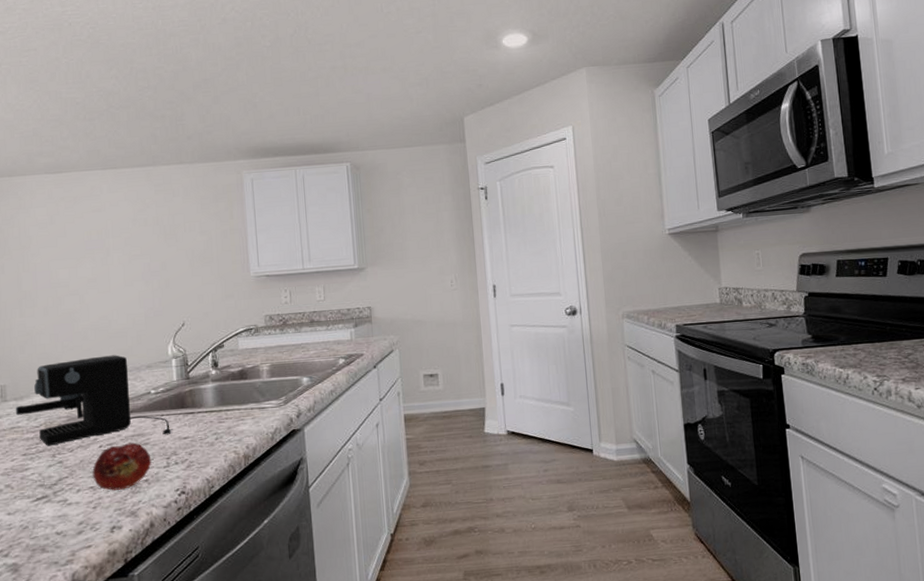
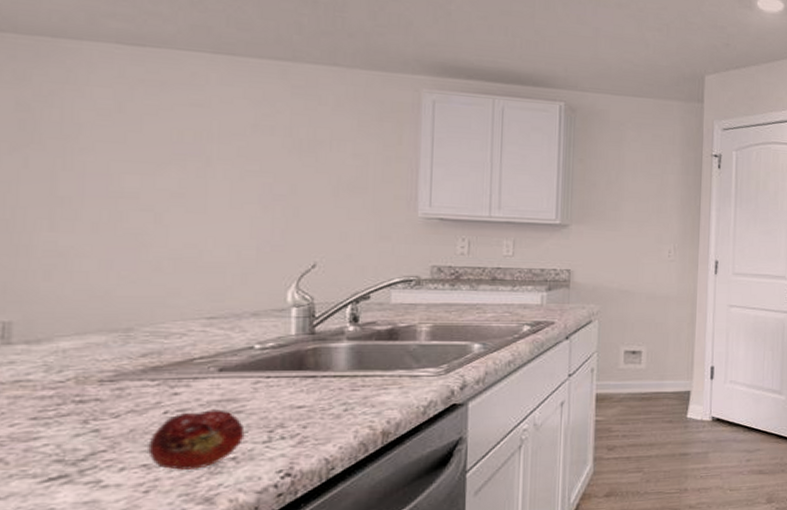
coffee maker: present [15,355,174,446] -> none [24,295,283,409]

